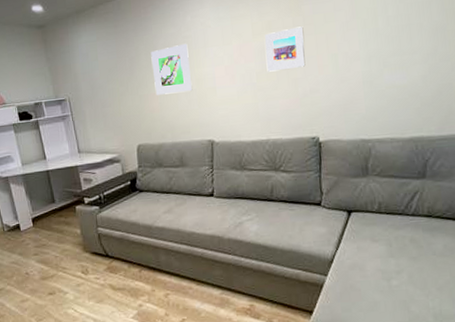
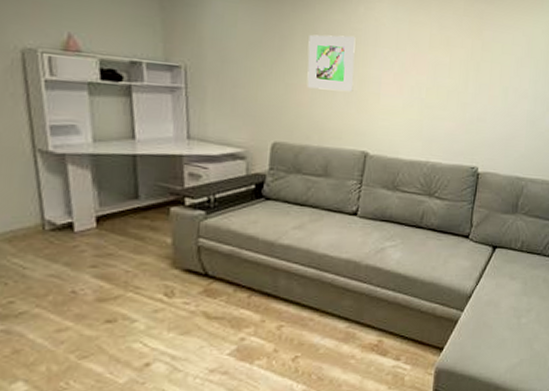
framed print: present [265,26,306,72] -> none [438,49,481,93]

